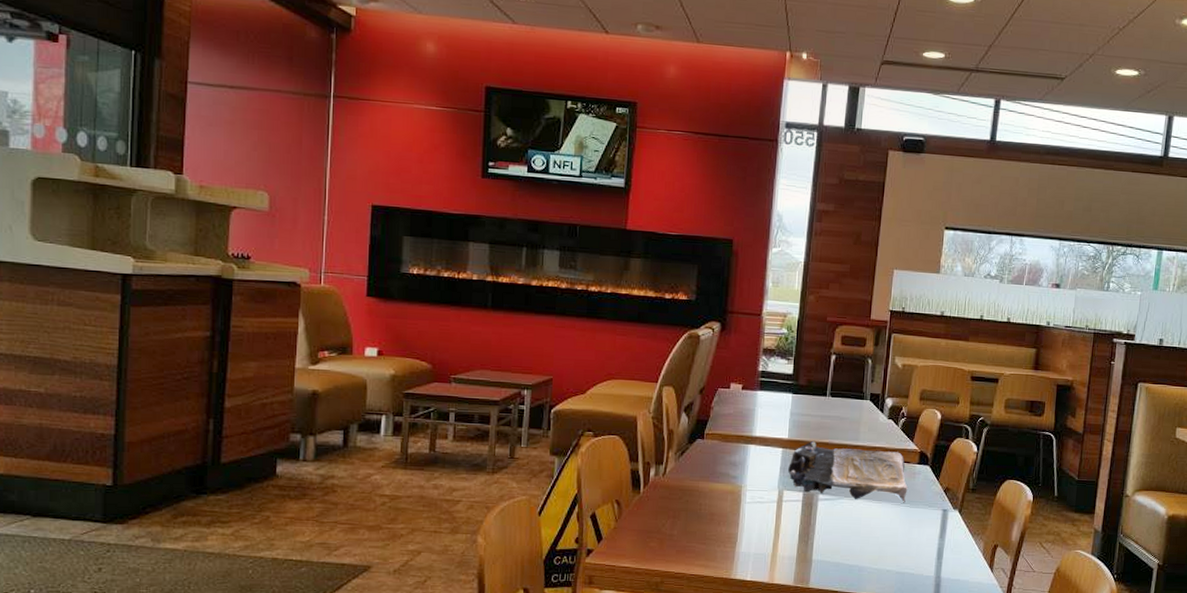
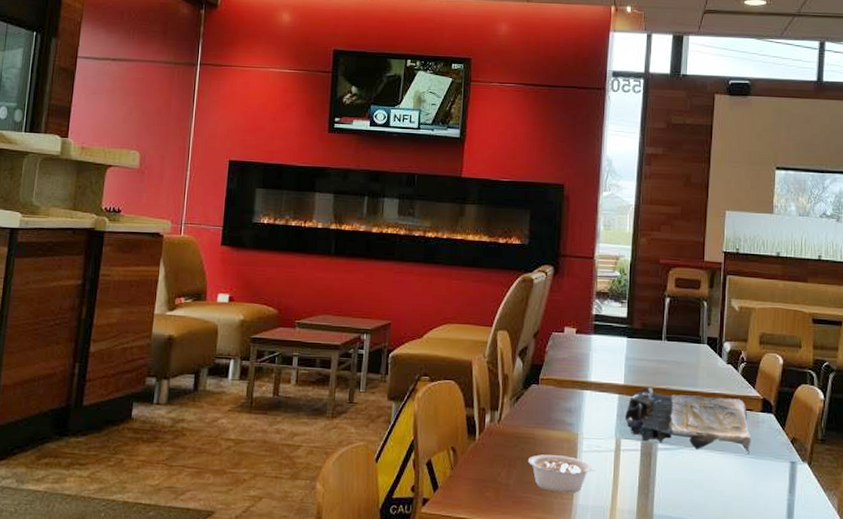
legume: none [691,506,758,542] -> present [527,454,596,493]

